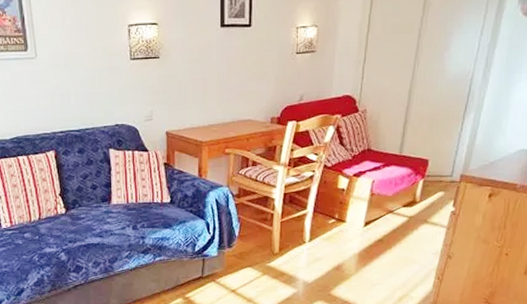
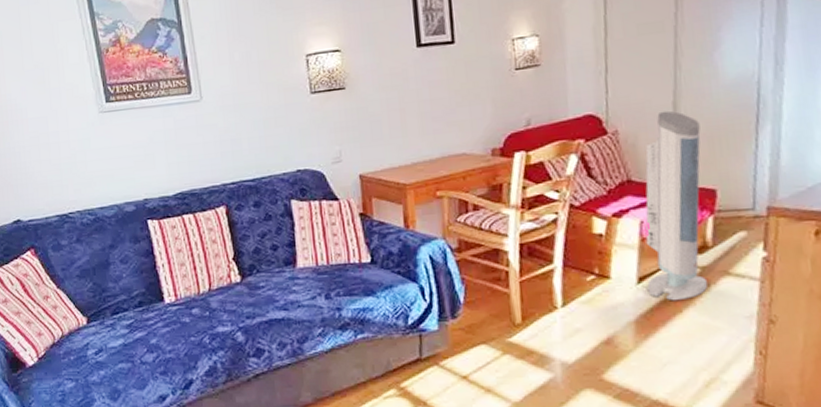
air purifier: none [370,96,425,240] -> present [645,110,707,301]

